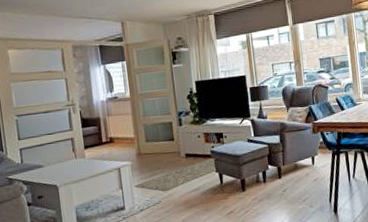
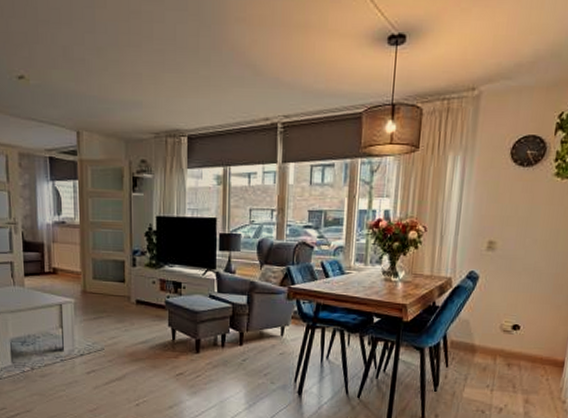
rug: present [134,158,217,191] -> none [76,309,170,338]

